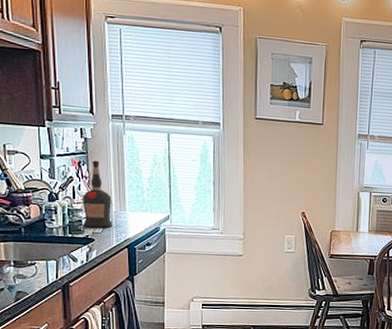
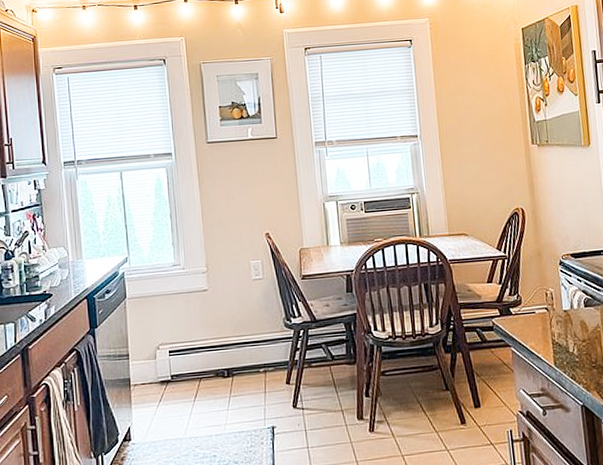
liquor bottle: present [83,160,112,228] -> none [39,210,70,282]

